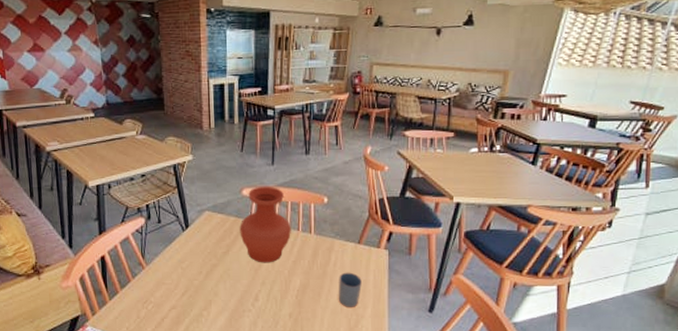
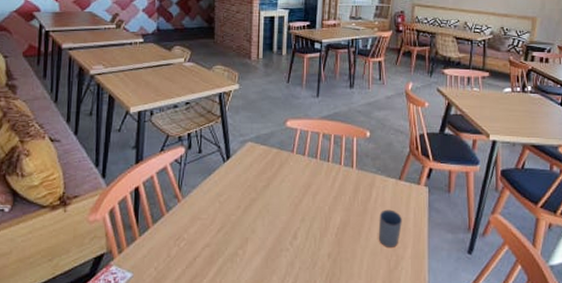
vase: present [239,186,291,263] -> none [281,118,333,198]

